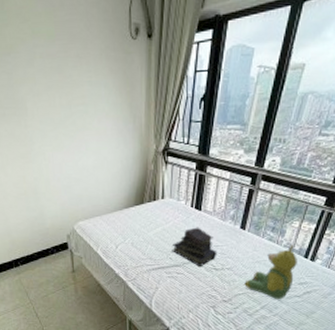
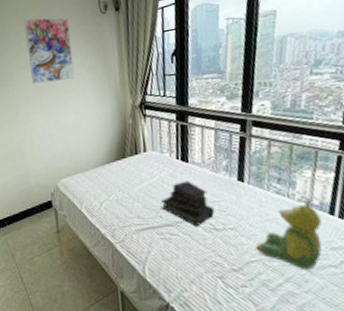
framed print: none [37,30,97,117] -> present [23,17,75,84]

